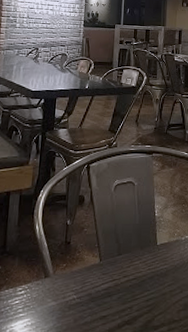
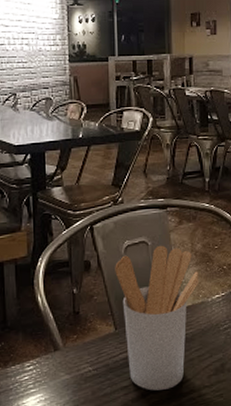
utensil holder: none [104,186,176,322] -> present [115,245,200,391]

